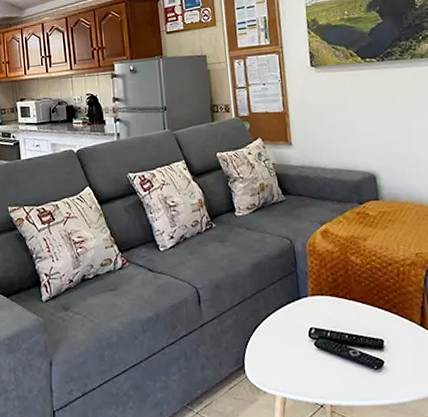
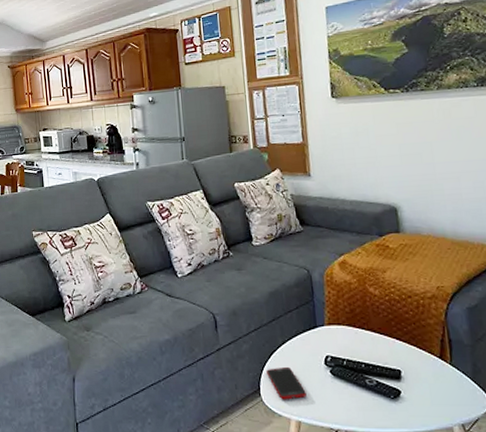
cell phone: none [251,340,291,376] -> present [266,366,307,400]

